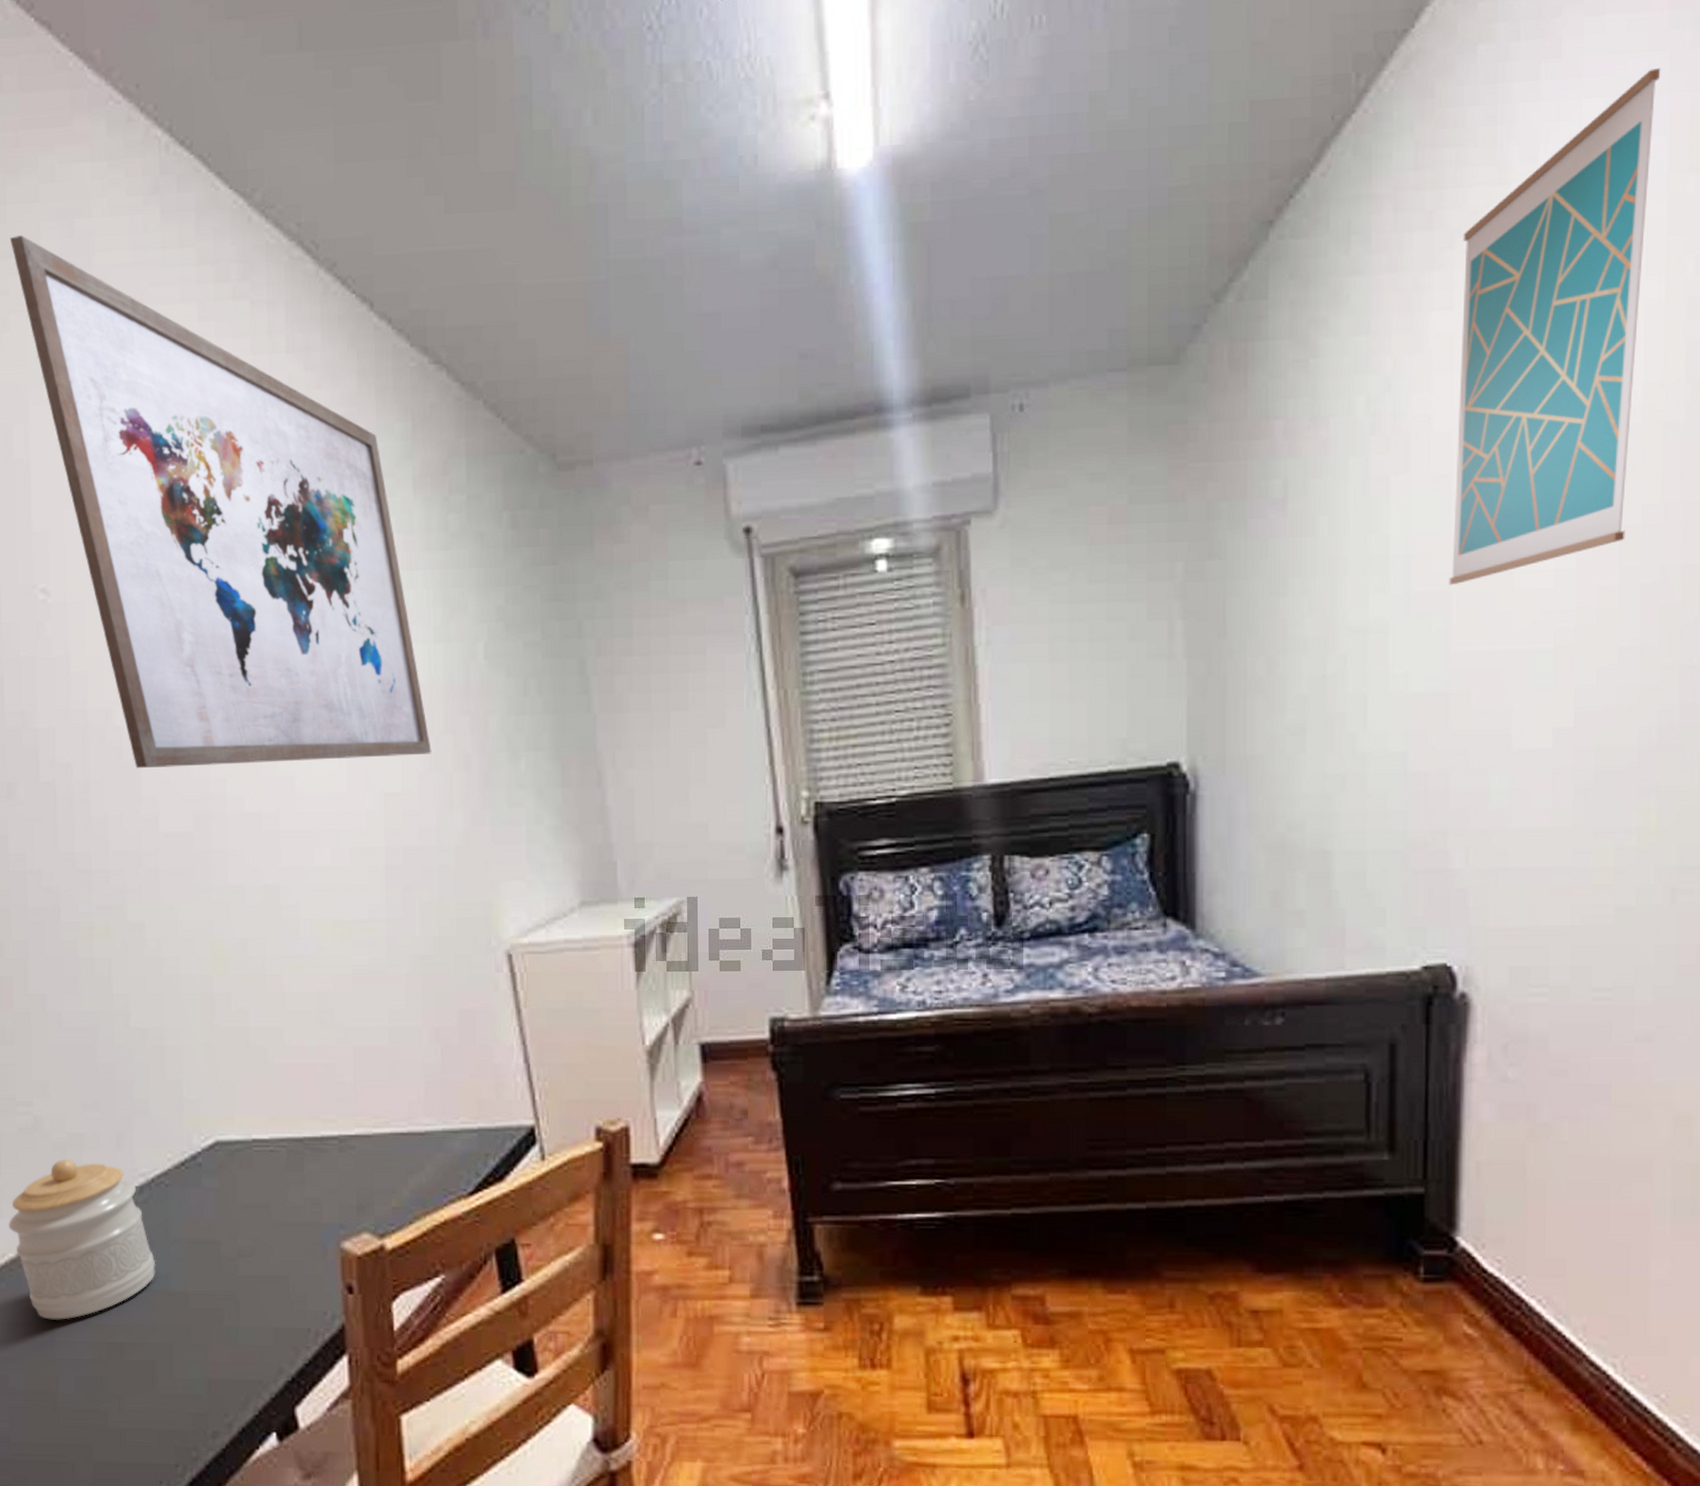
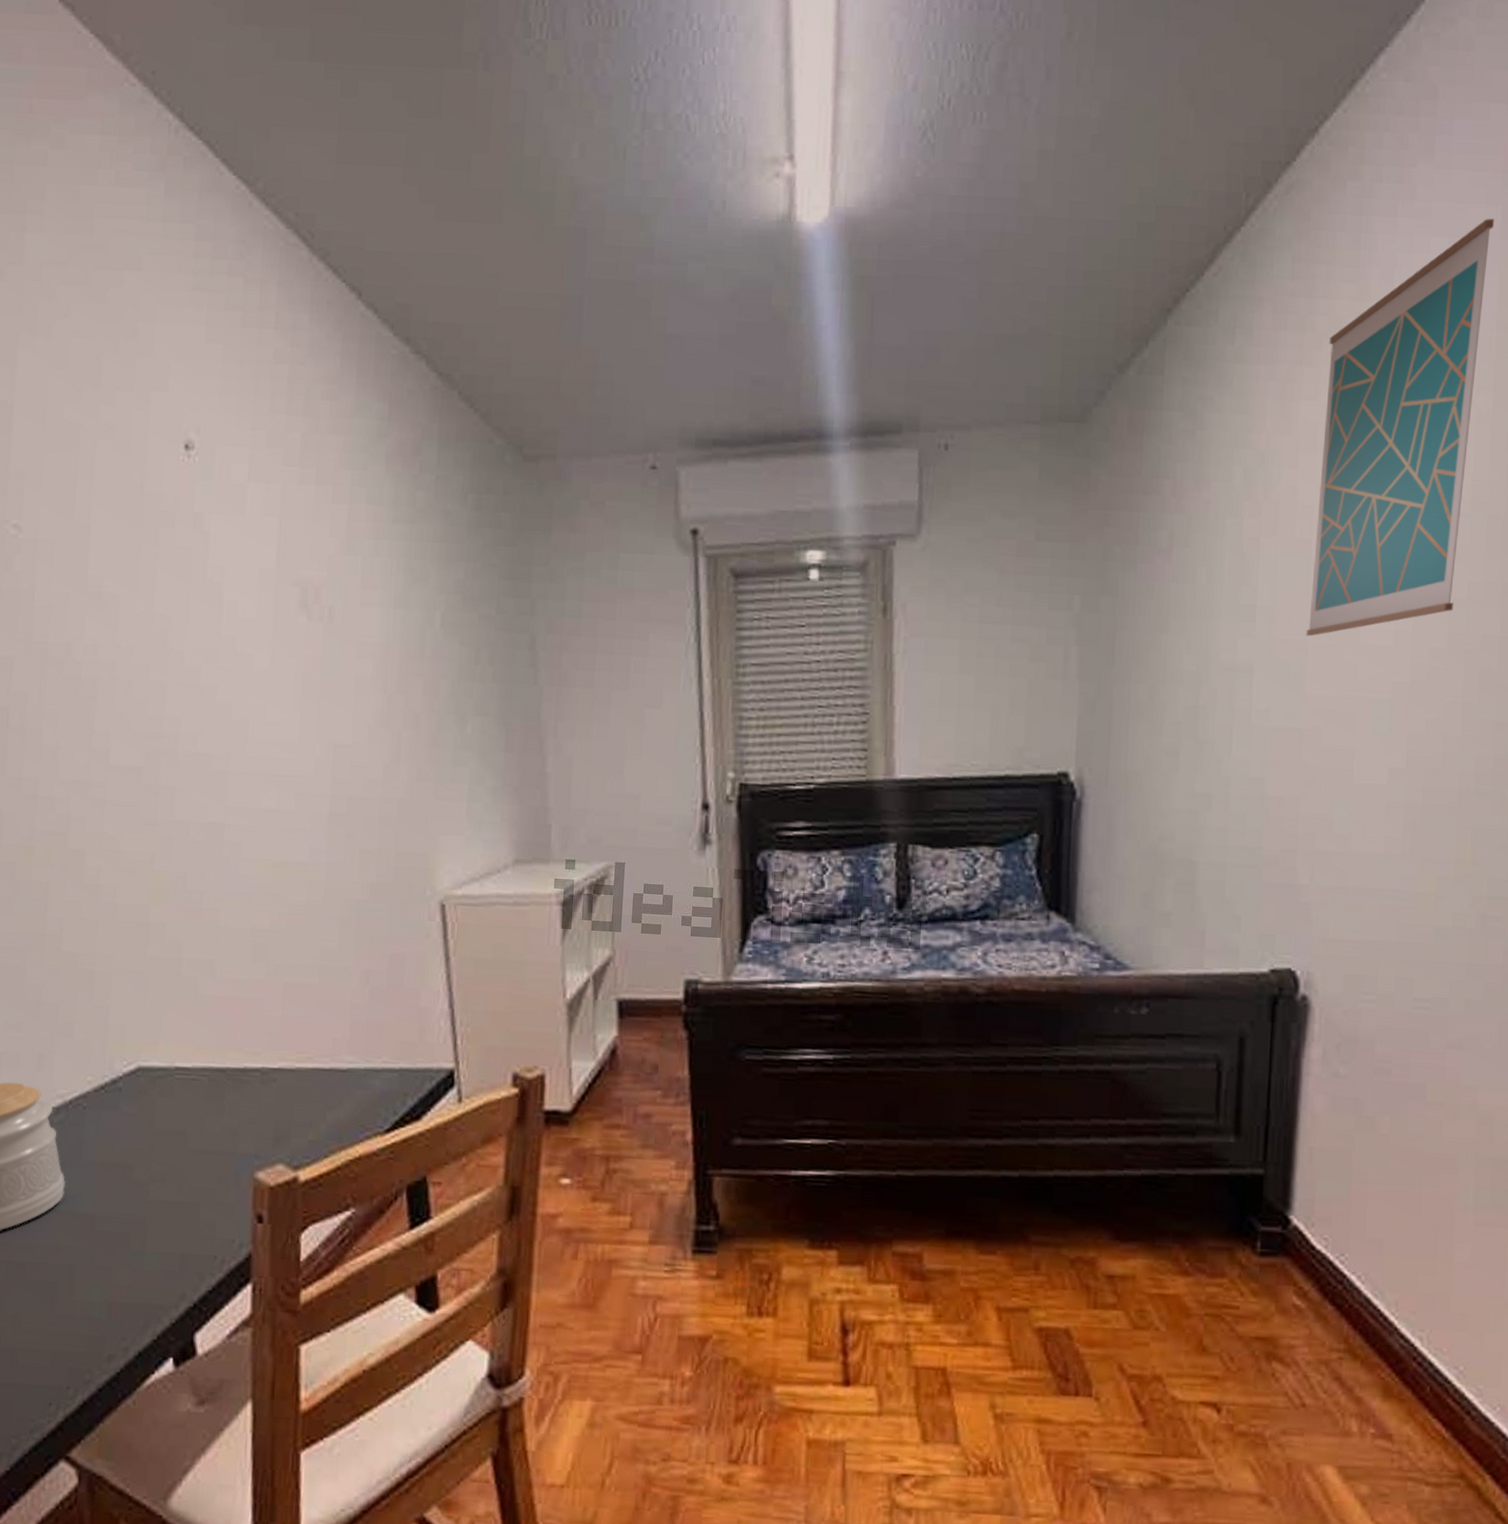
wall art: present [9,235,432,769] -> none [14,194,383,711]

